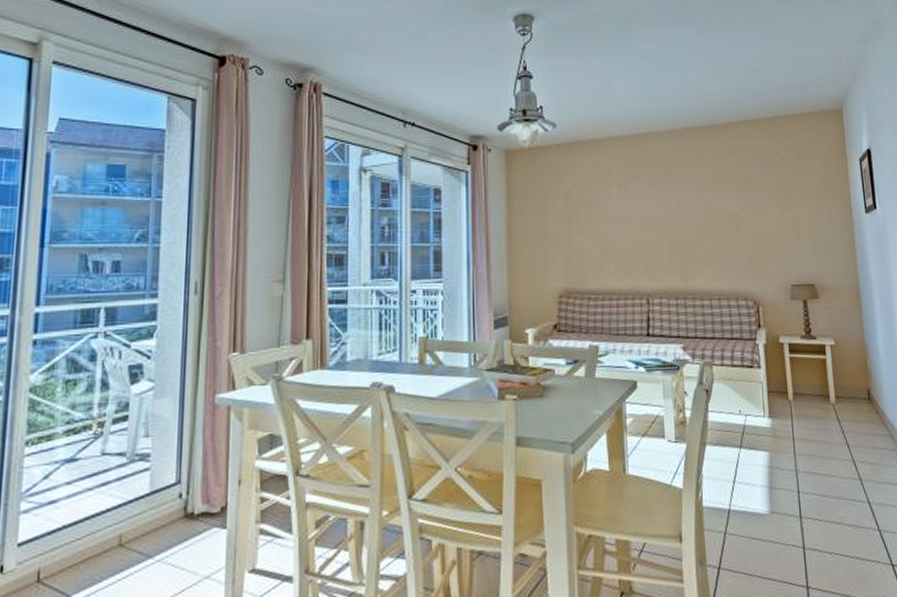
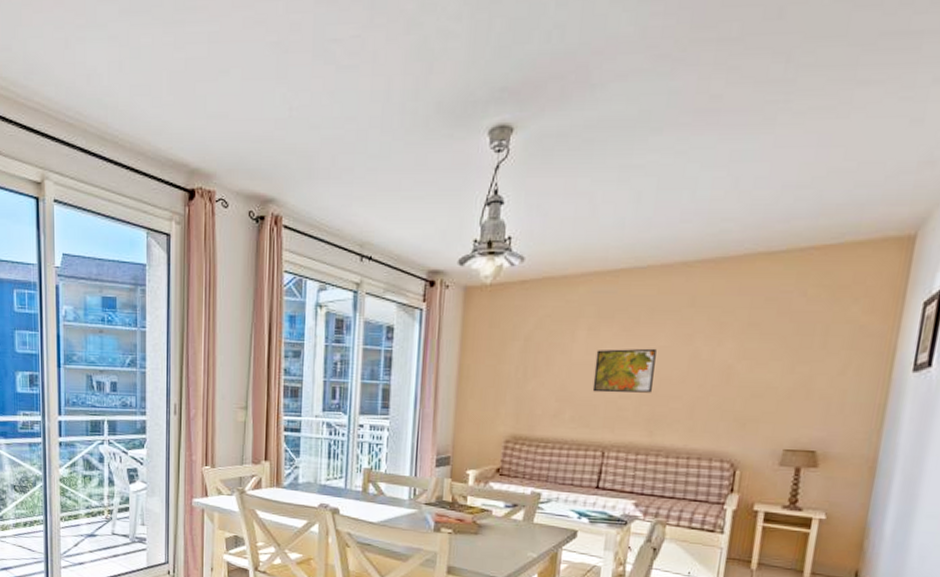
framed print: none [628,201,680,243] -> present [592,348,657,393]

